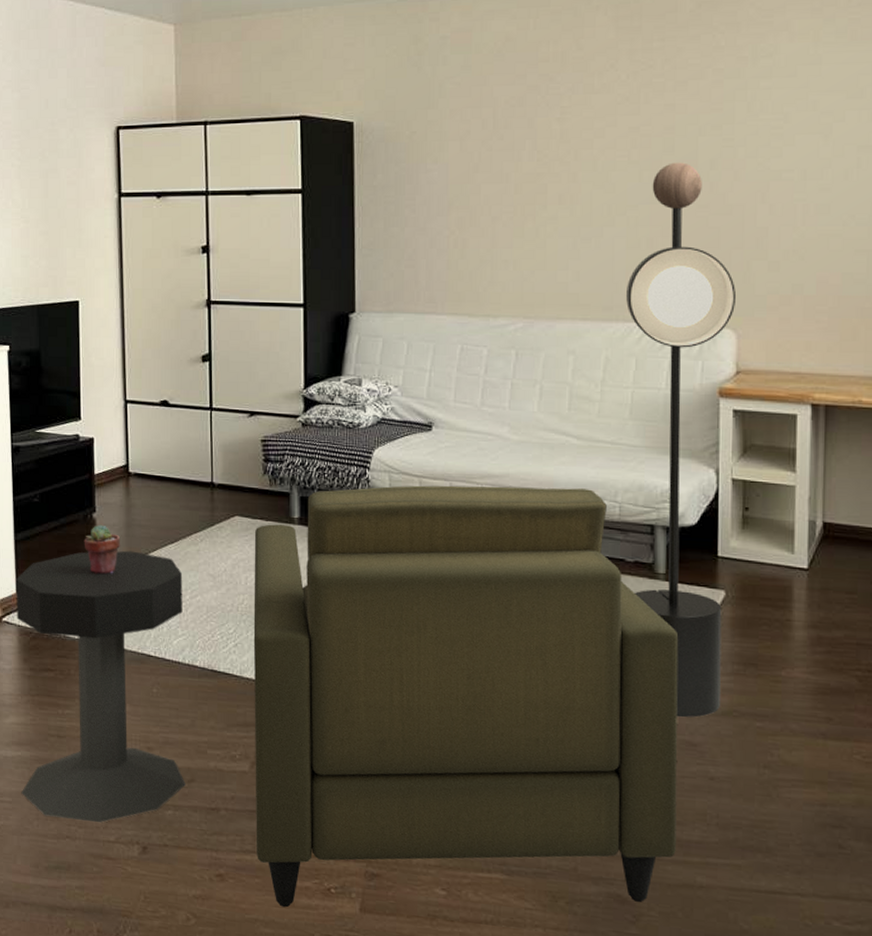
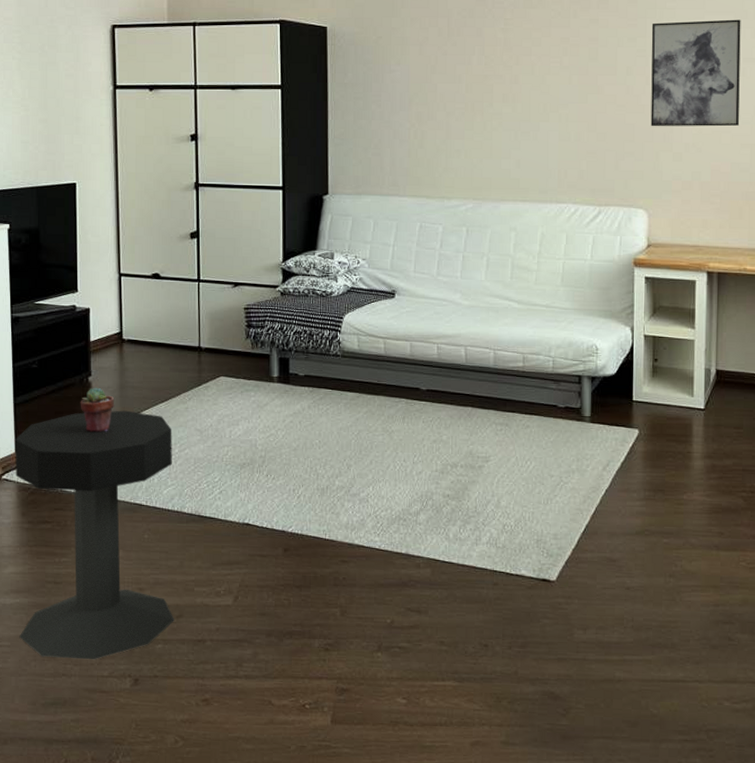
armchair: present [253,485,679,908] -> none [236,345,601,725]
floor lamp: present [626,162,735,718] -> none [559,68,647,538]
wall art: none [740,99,855,231] -> present [650,19,741,127]

